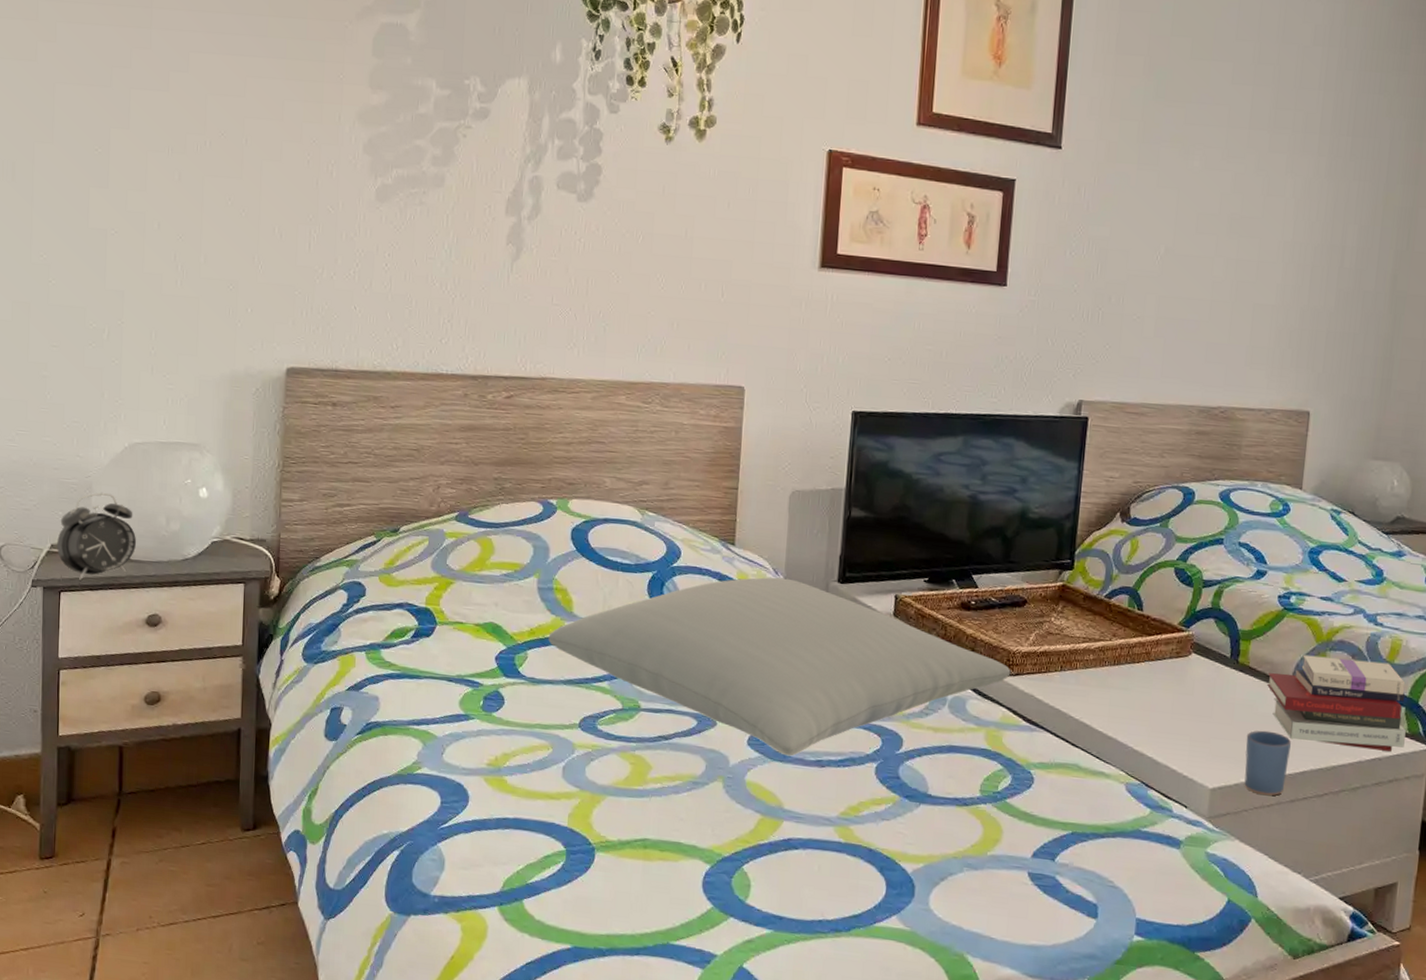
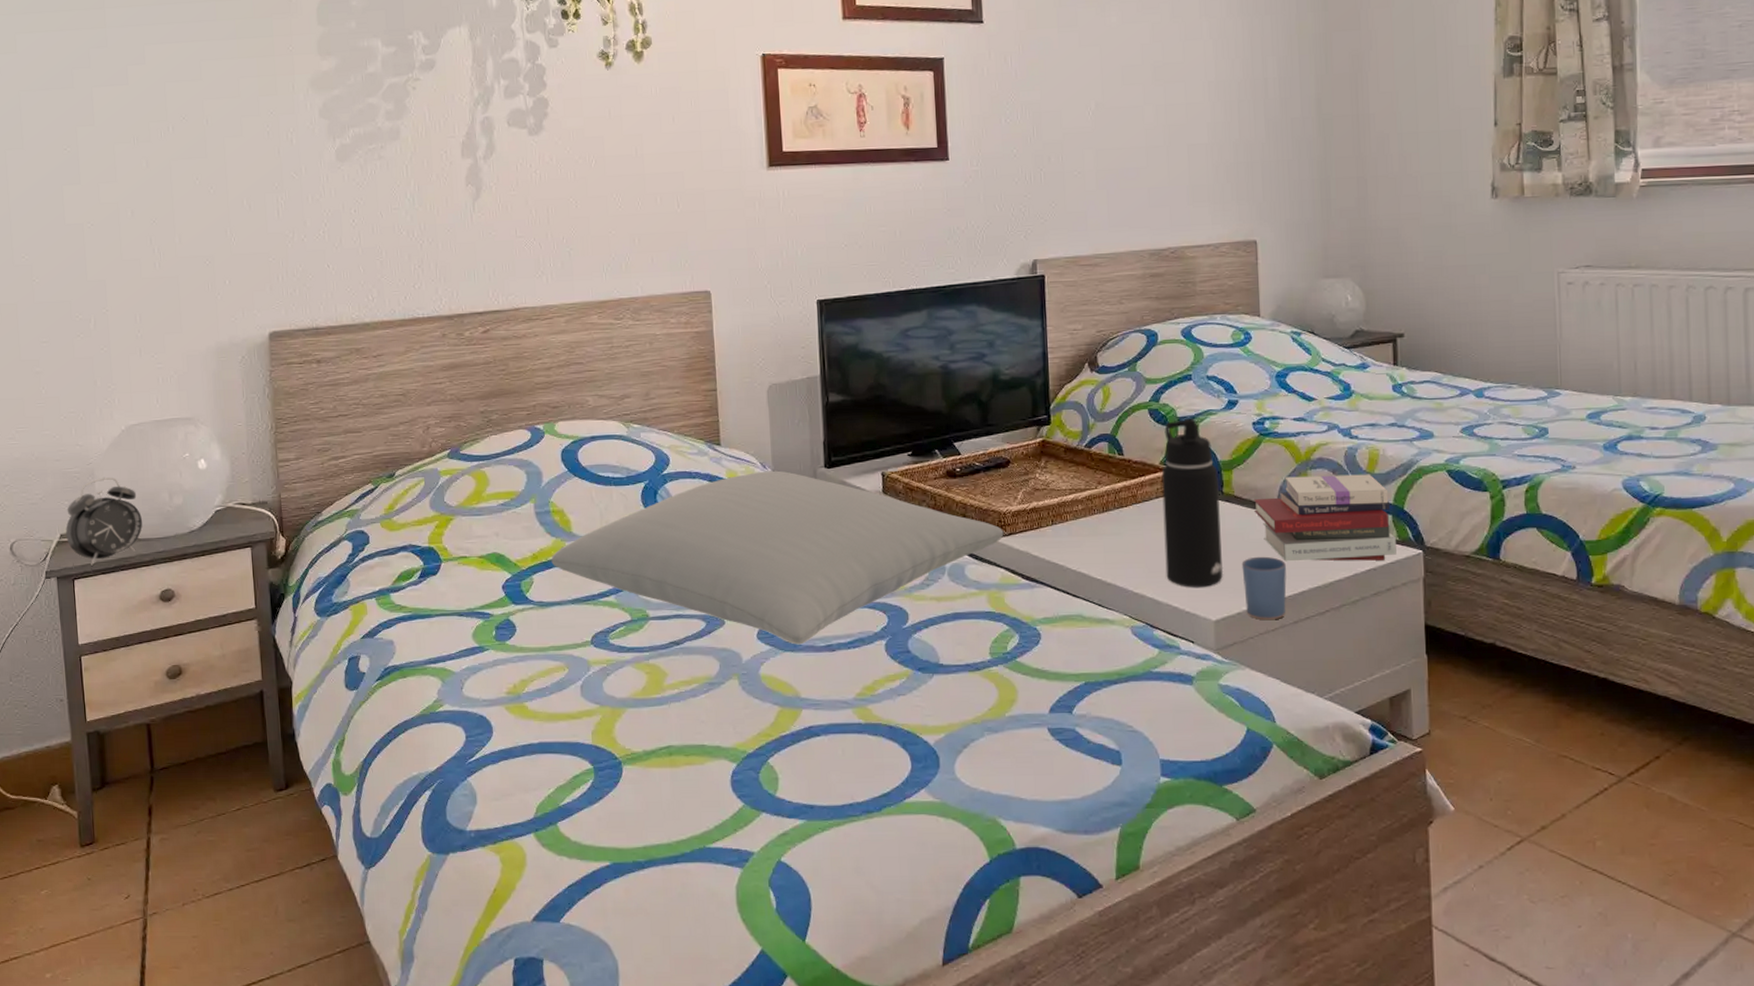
water bottle: none [1168,582,1237,754] -> present [1161,418,1224,587]

